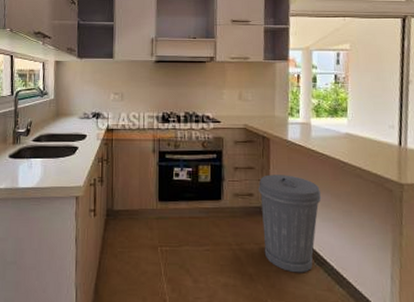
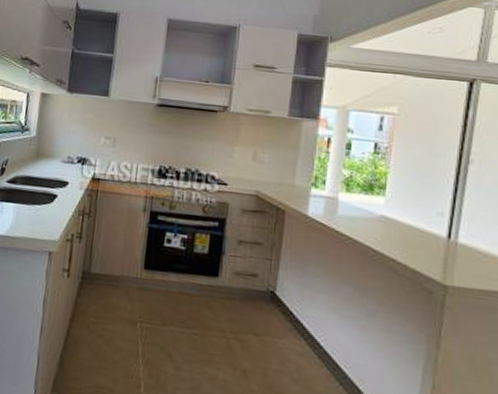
trash can: present [257,174,322,273] -> none [264,254,342,378]

